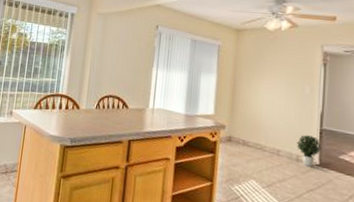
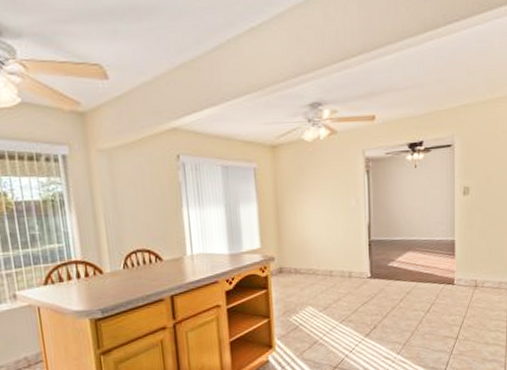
potted plant: present [297,135,322,168] -> none [348,249,372,282]

